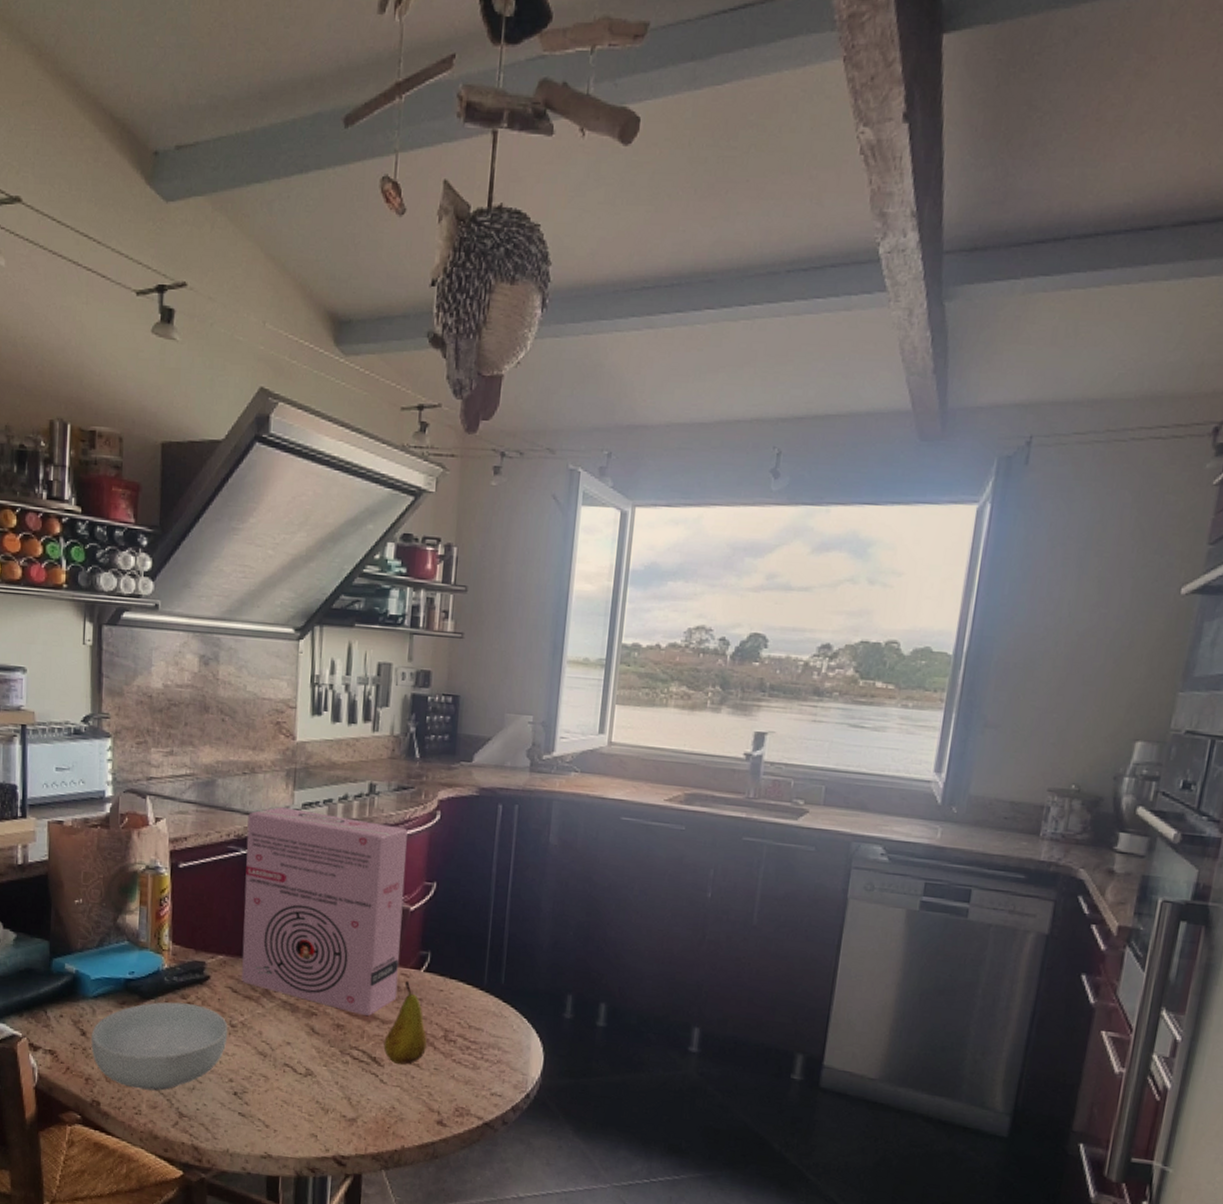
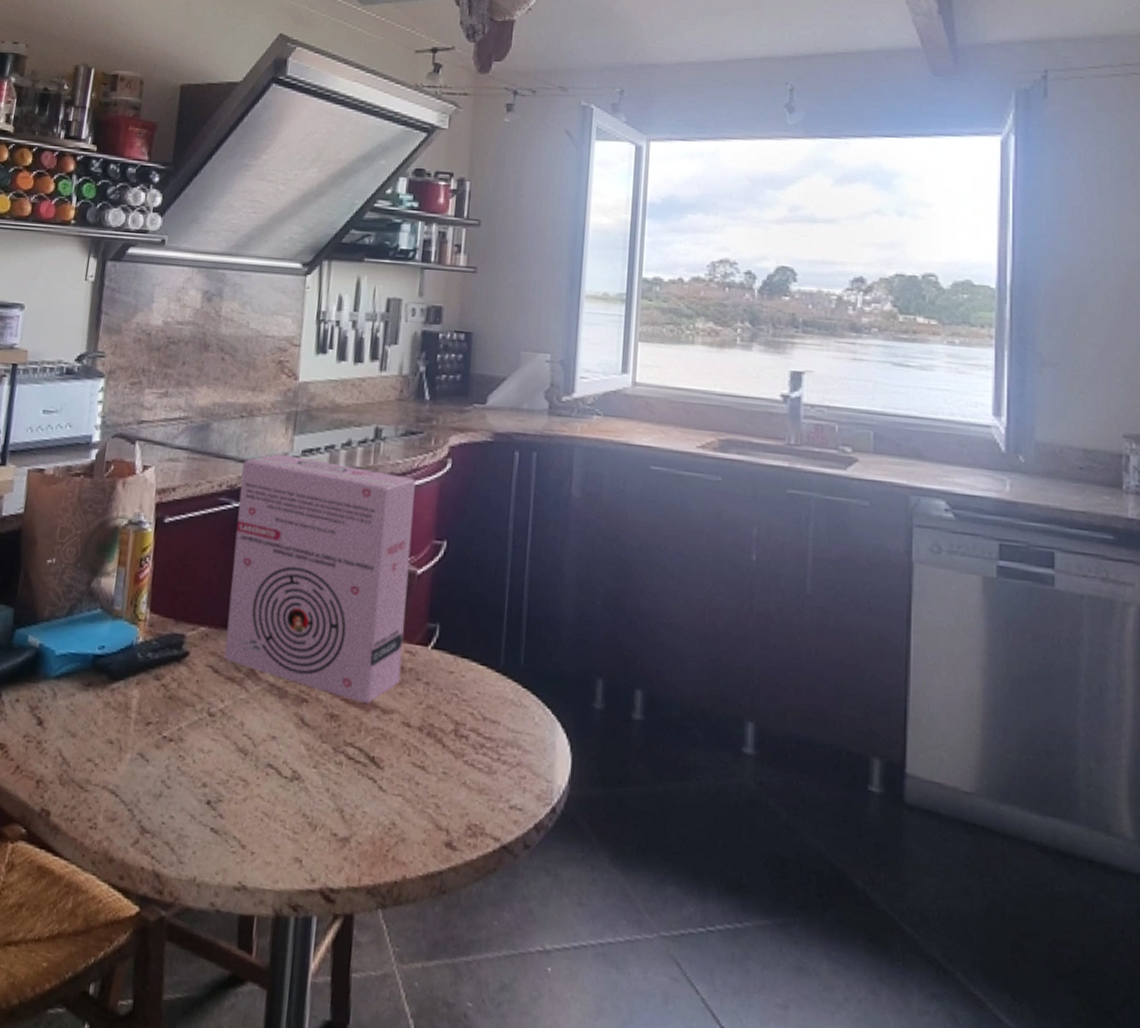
cereal bowl: present [91,1002,228,1091] -> none [47,683,206,798]
fruit: present [383,980,427,1065] -> none [383,659,434,768]

